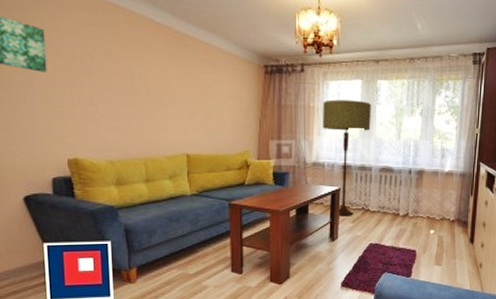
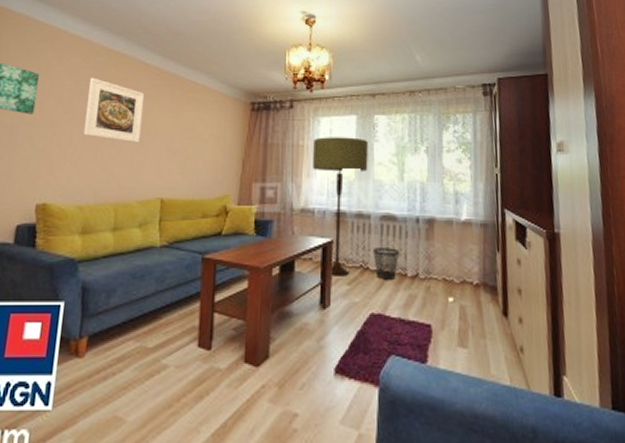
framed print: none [99,35,161,103] -> present [83,77,145,143]
wastebasket: none [373,194,395,218] -> present [373,248,400,280]

